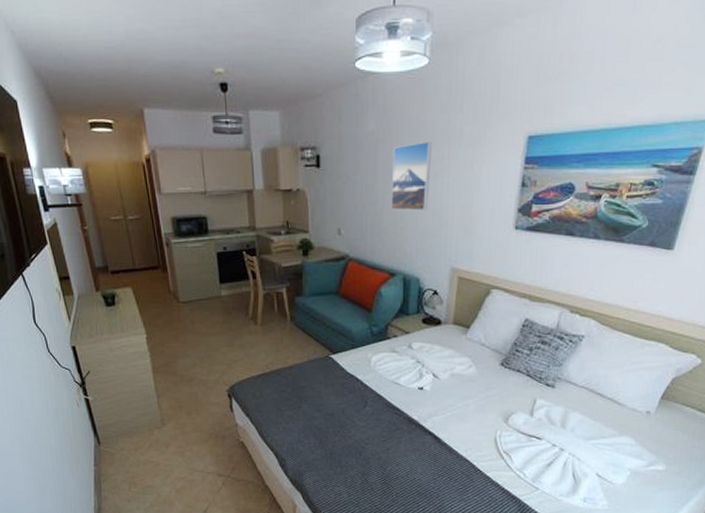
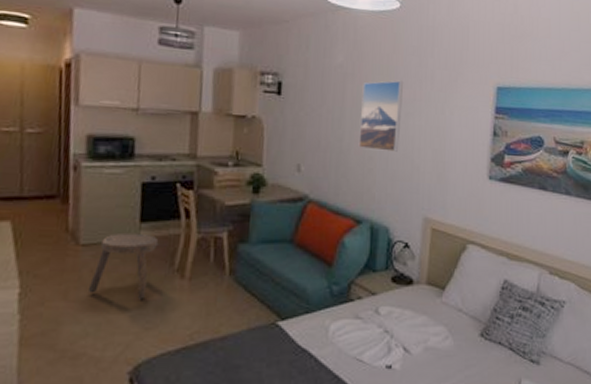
stool: none [192,292,235,340] -> present [89,232,159,300]

